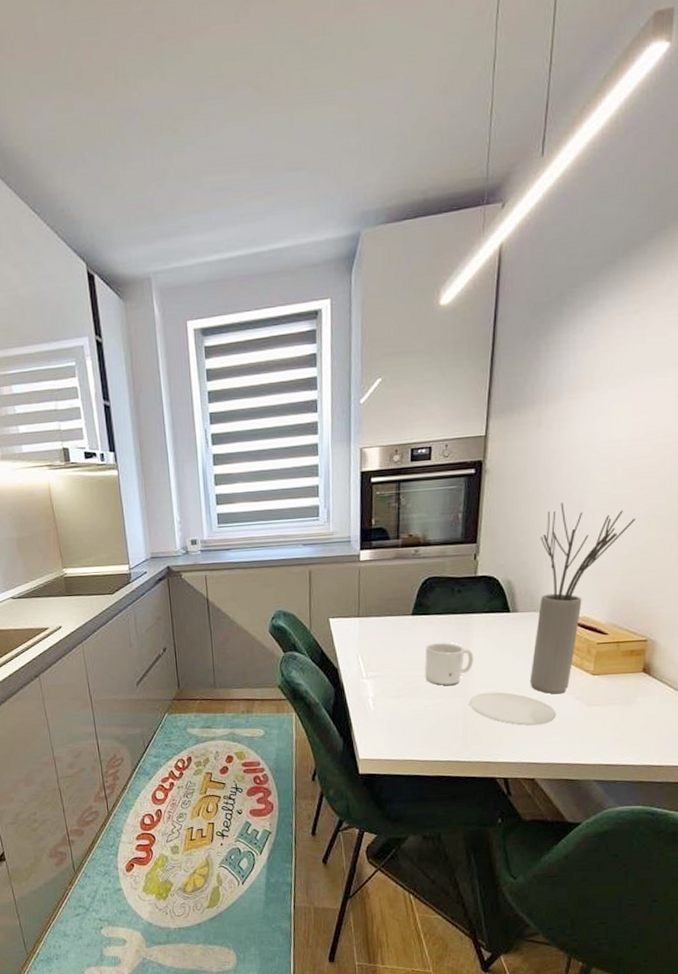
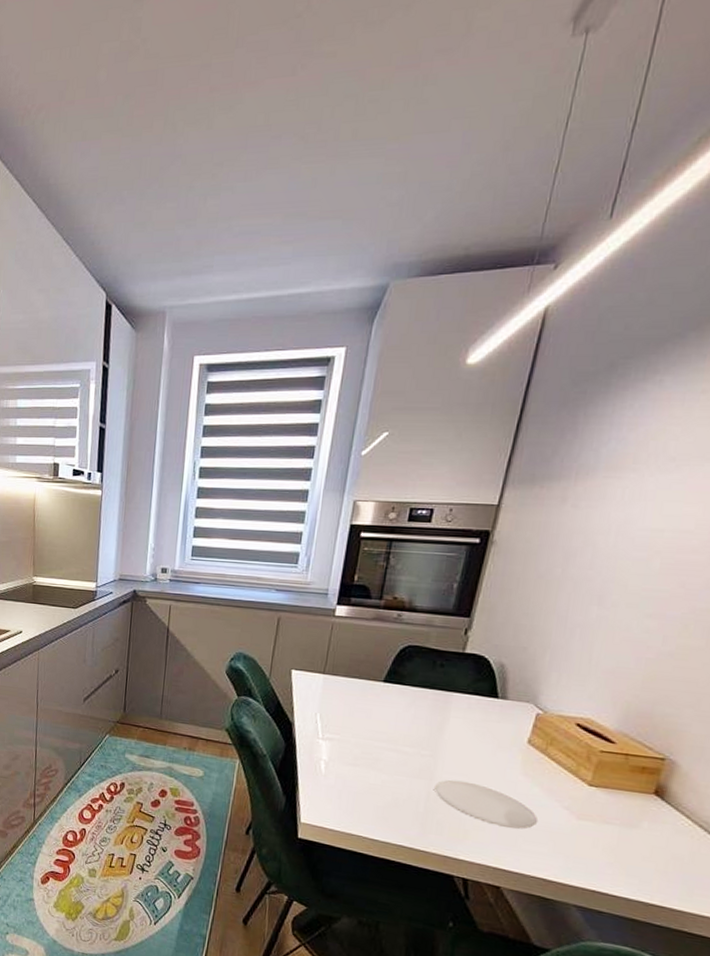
mug: present [425,642,474,685] -> none [388,715,448,765]
vase: present [530,503,635,694] -> none [510,589,669,799]

